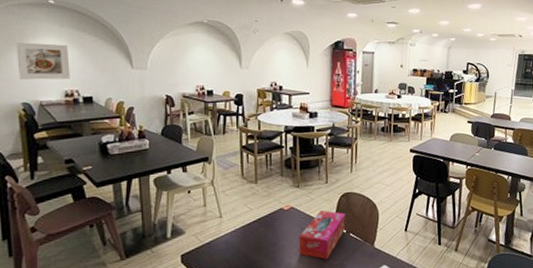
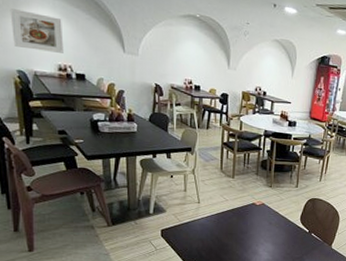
tissue box: present [298,210,346,259] -> none [264,210,310,251]

